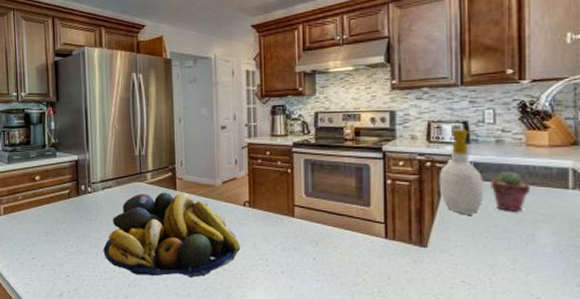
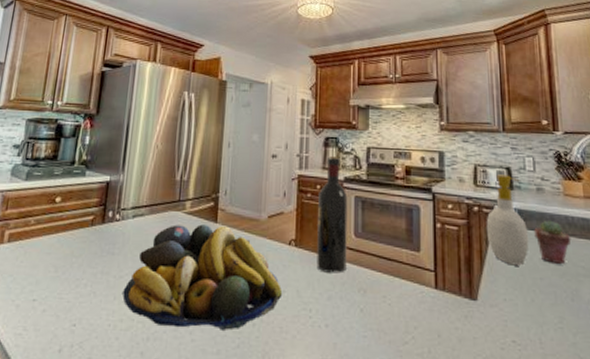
wine bottle: none [269,124,299,229] -> present [317,156,348,273]

